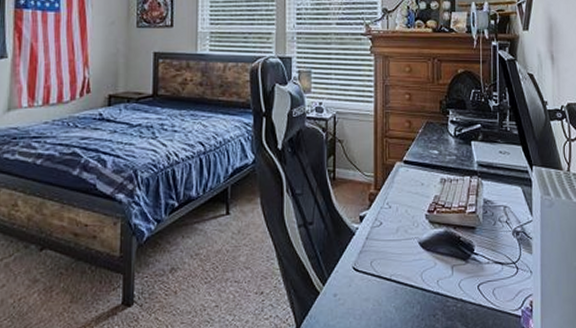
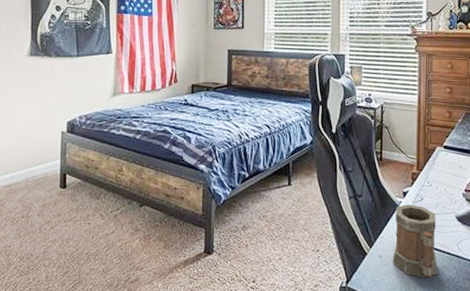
mug: none [349,230,400,318] -> present [393,204,437,278]

